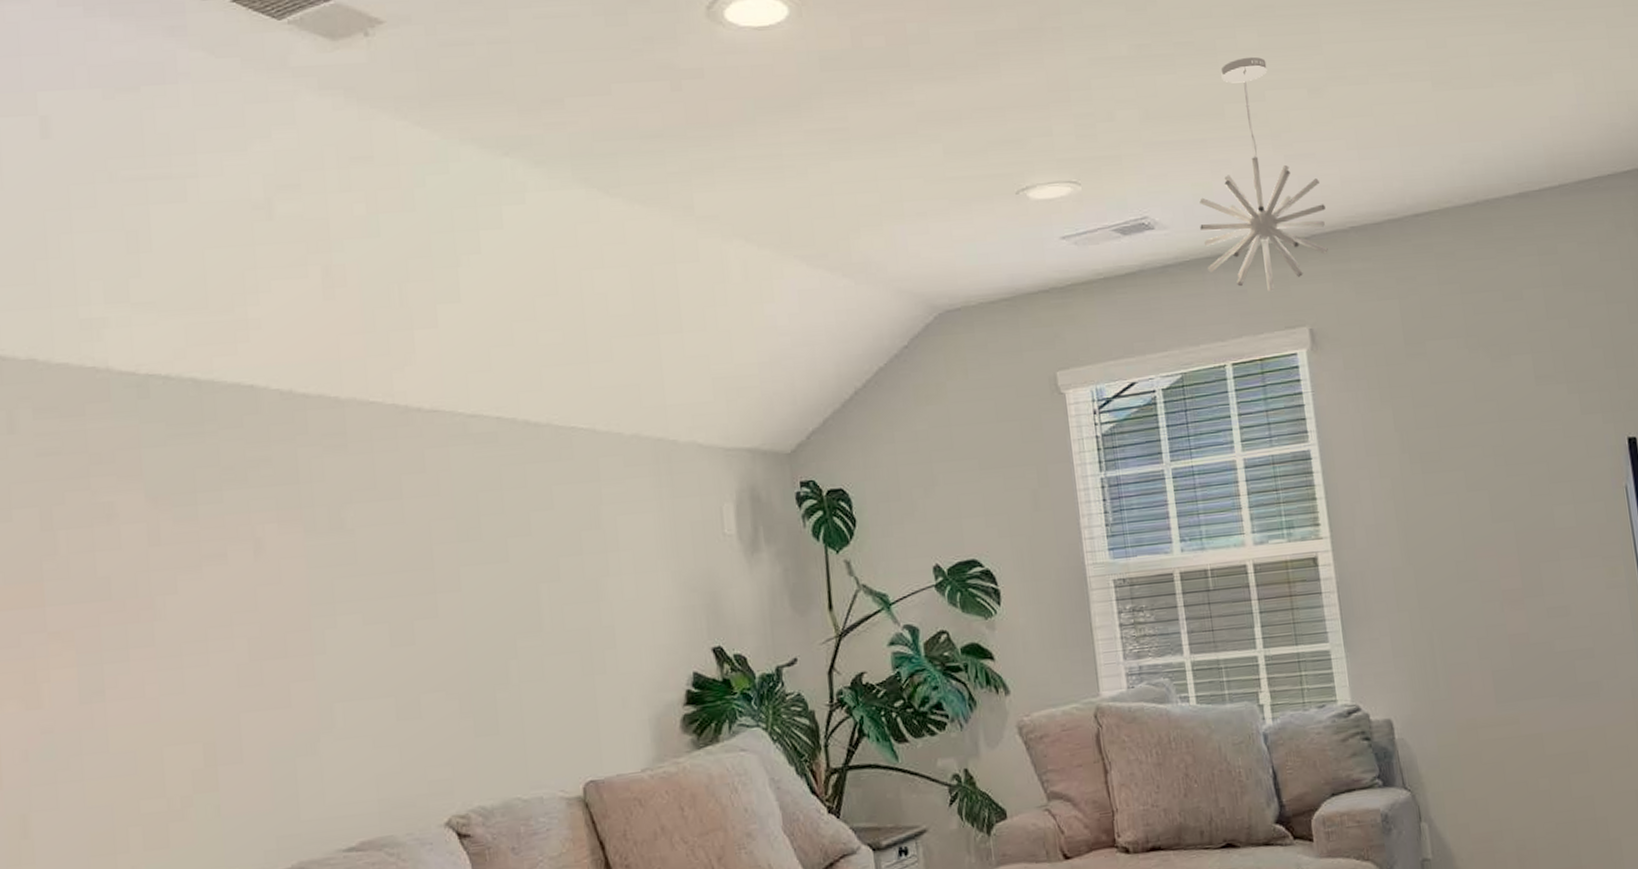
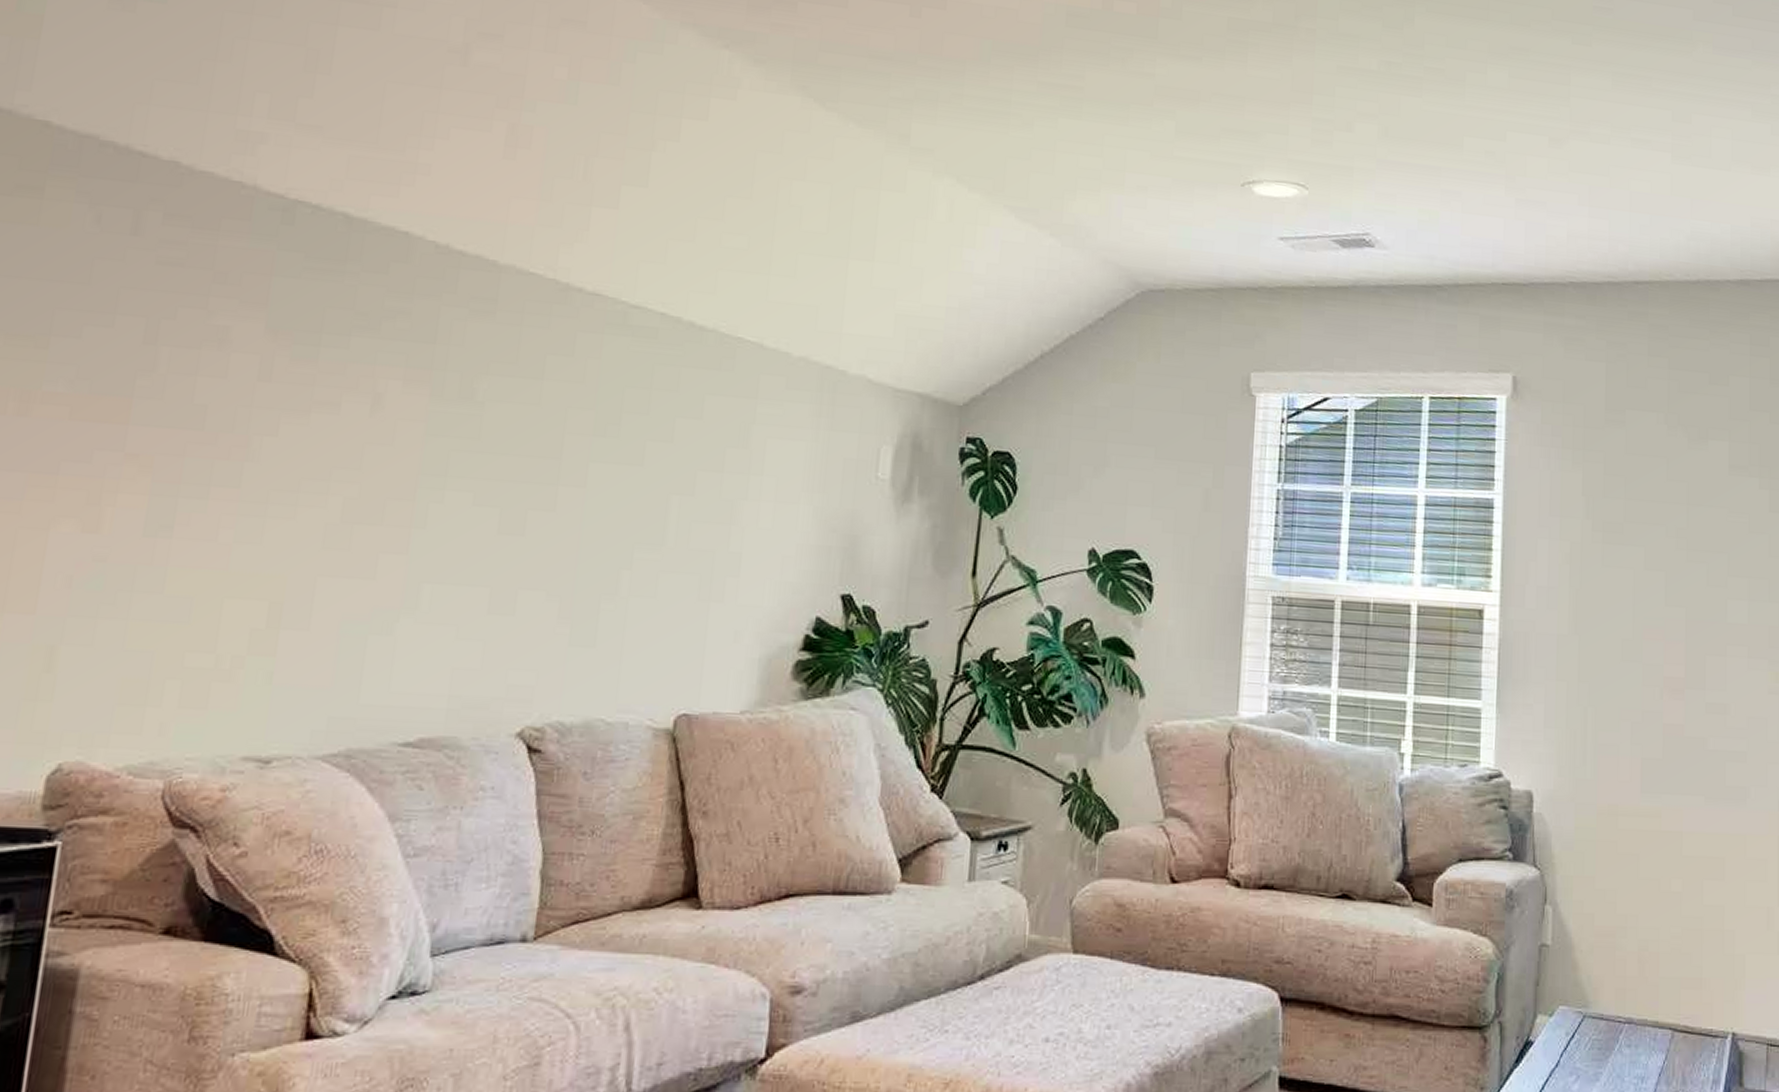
pendant light: present [1199,56,1328,292] -> none [1420,95,1548,332]

